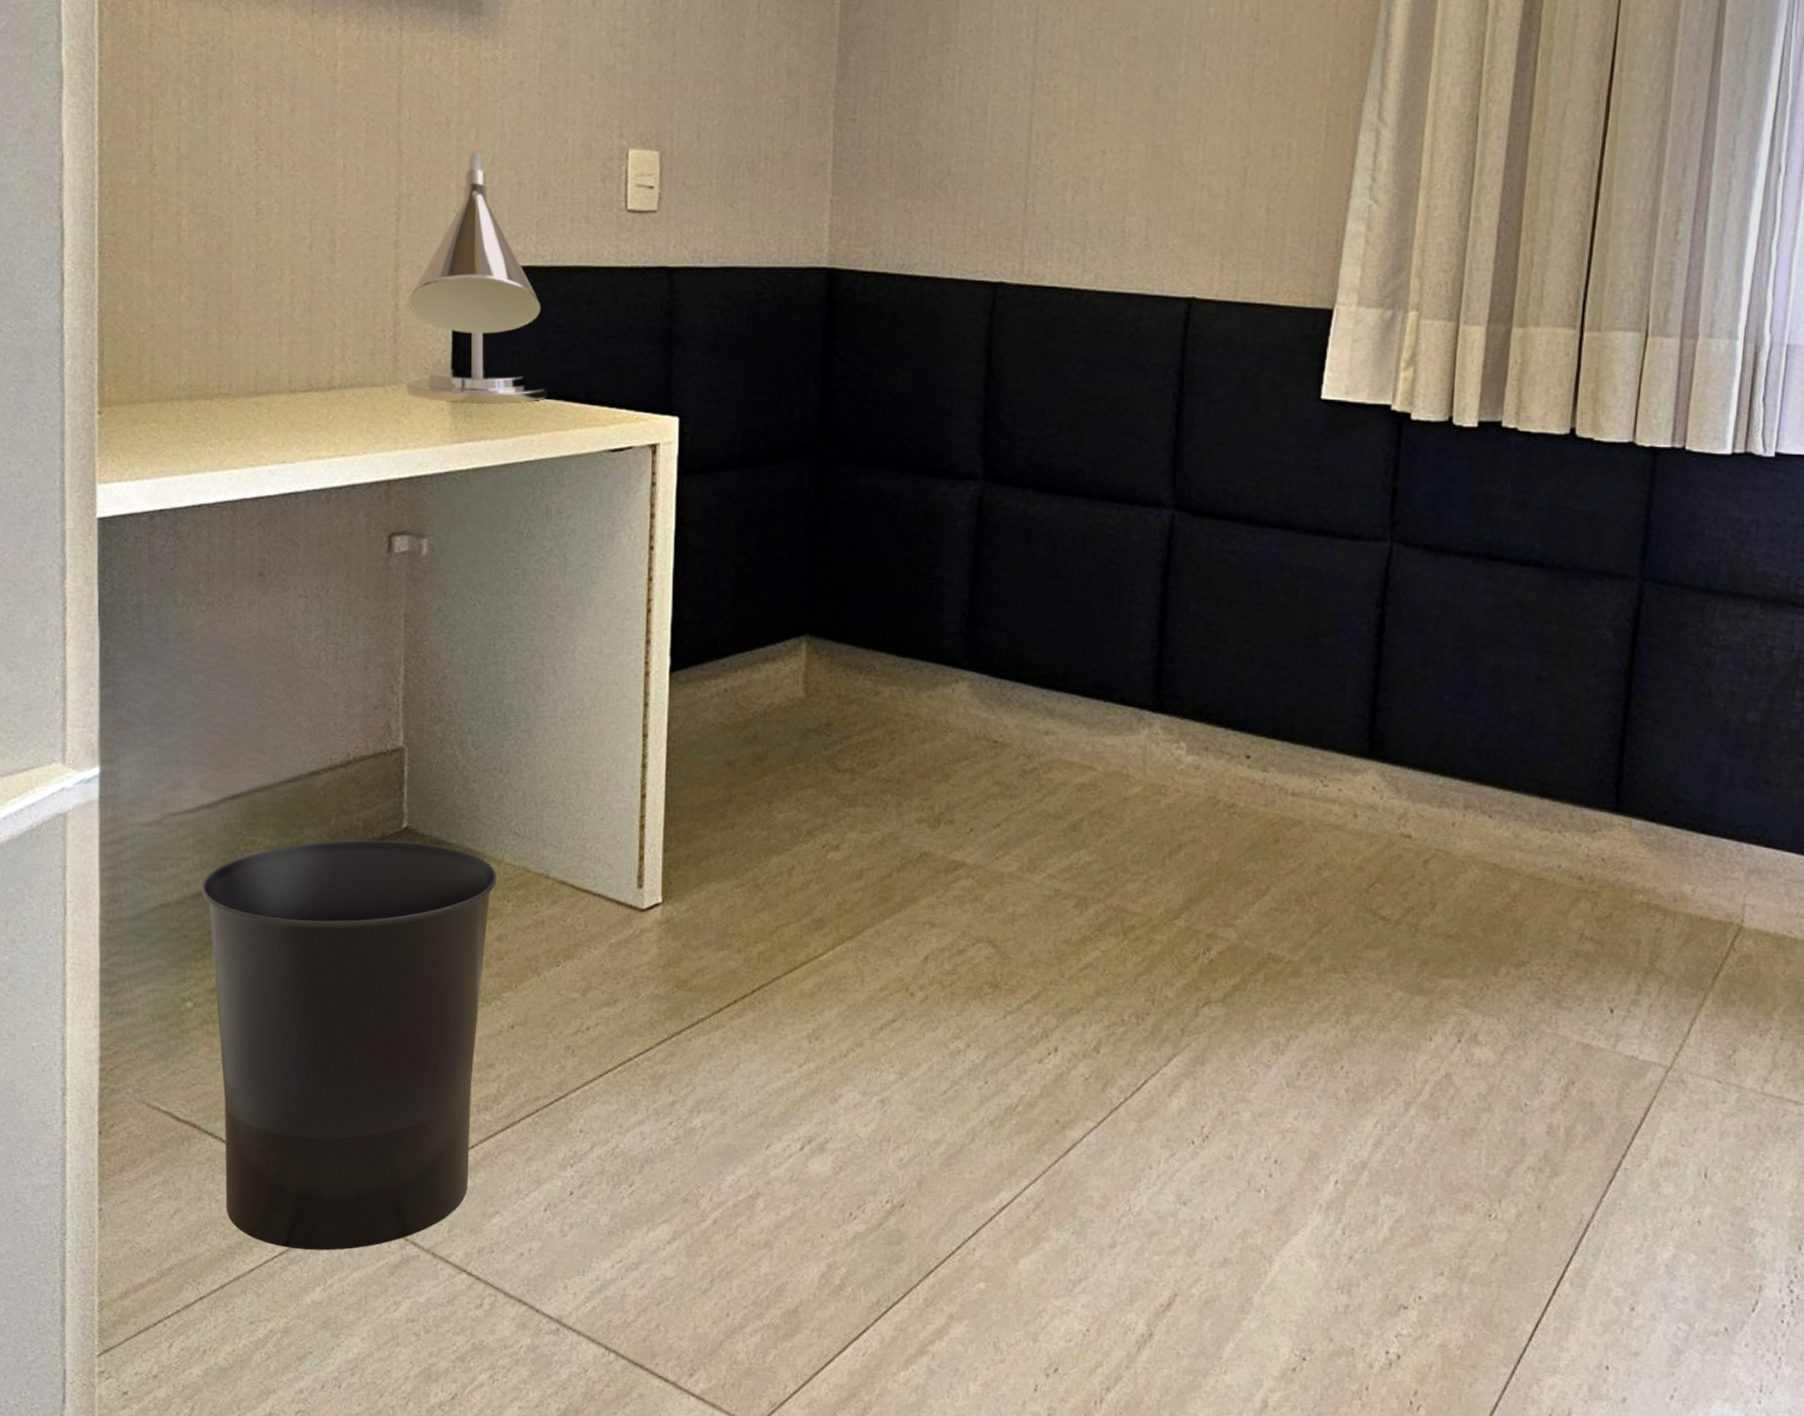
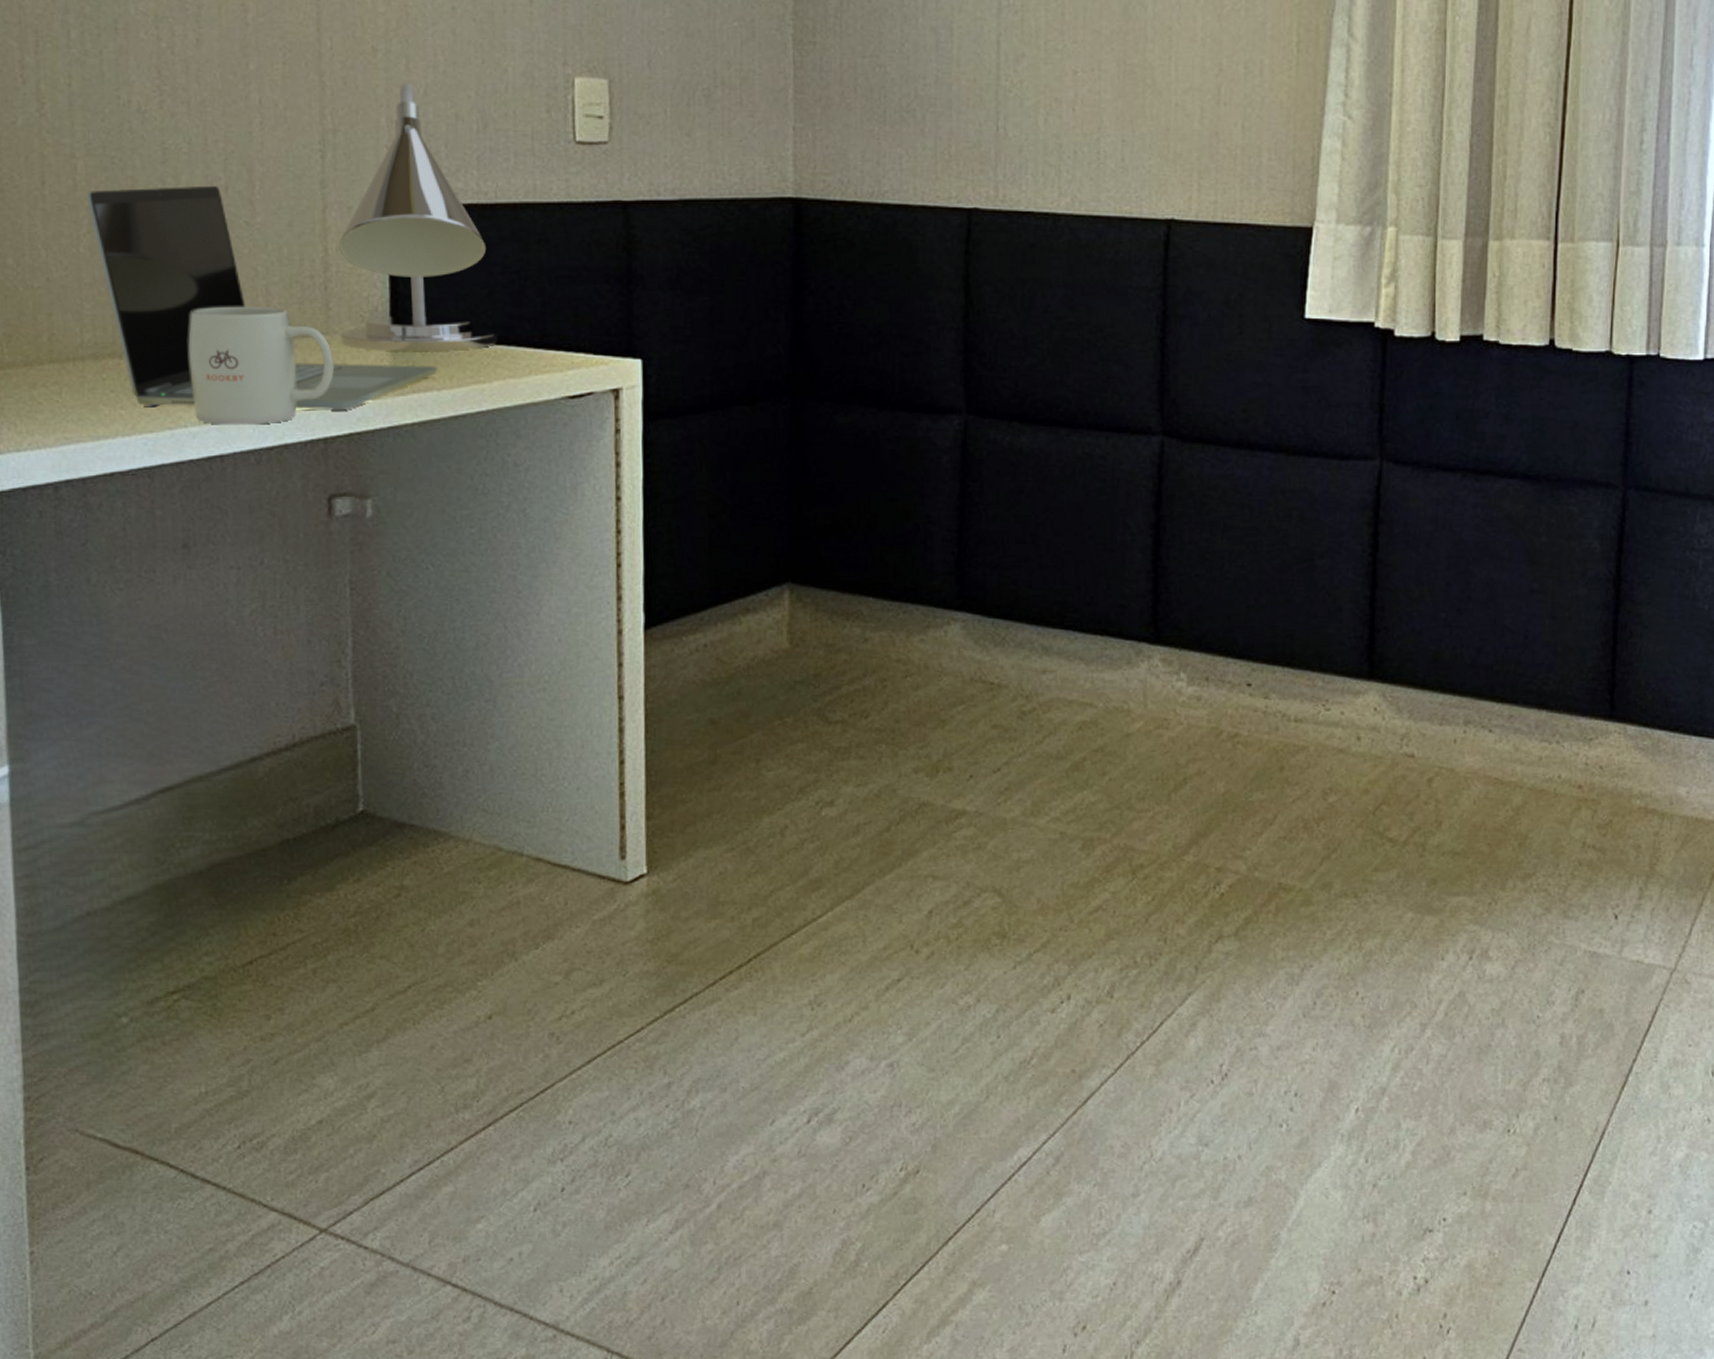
laptop: none [188,243,493,454] -> present [86,185,438,409]
waste bin: present [202,840,496,1251] -> none [133,826,465,1276]
mug: none [270,355,400,466] -> present [187,306,335,425]

